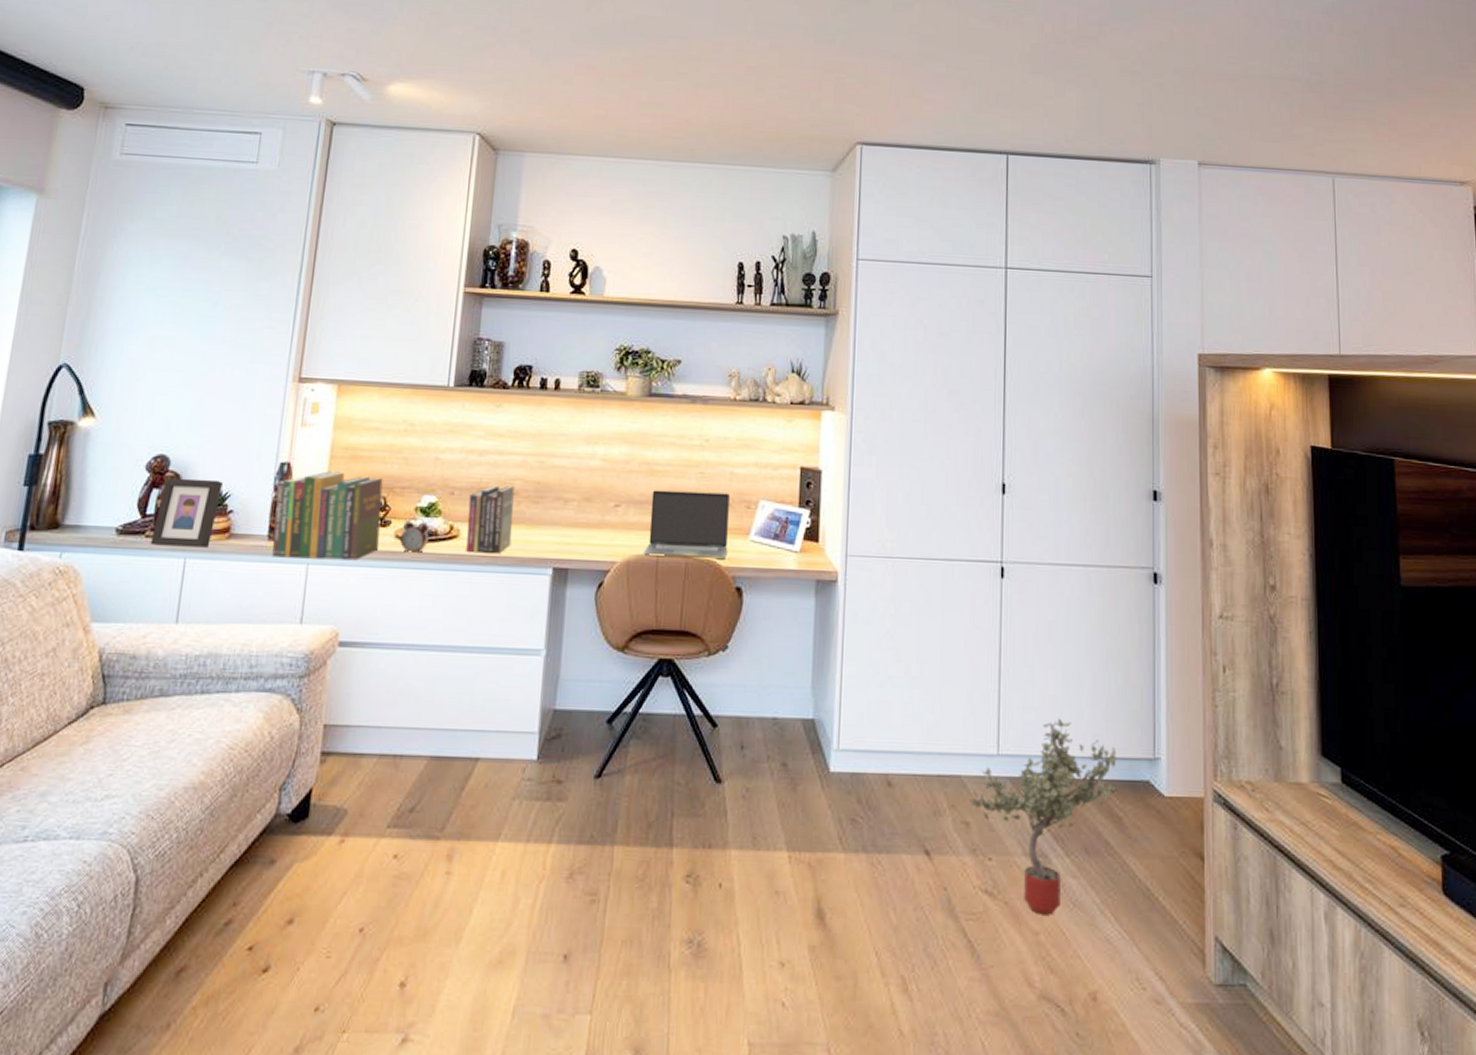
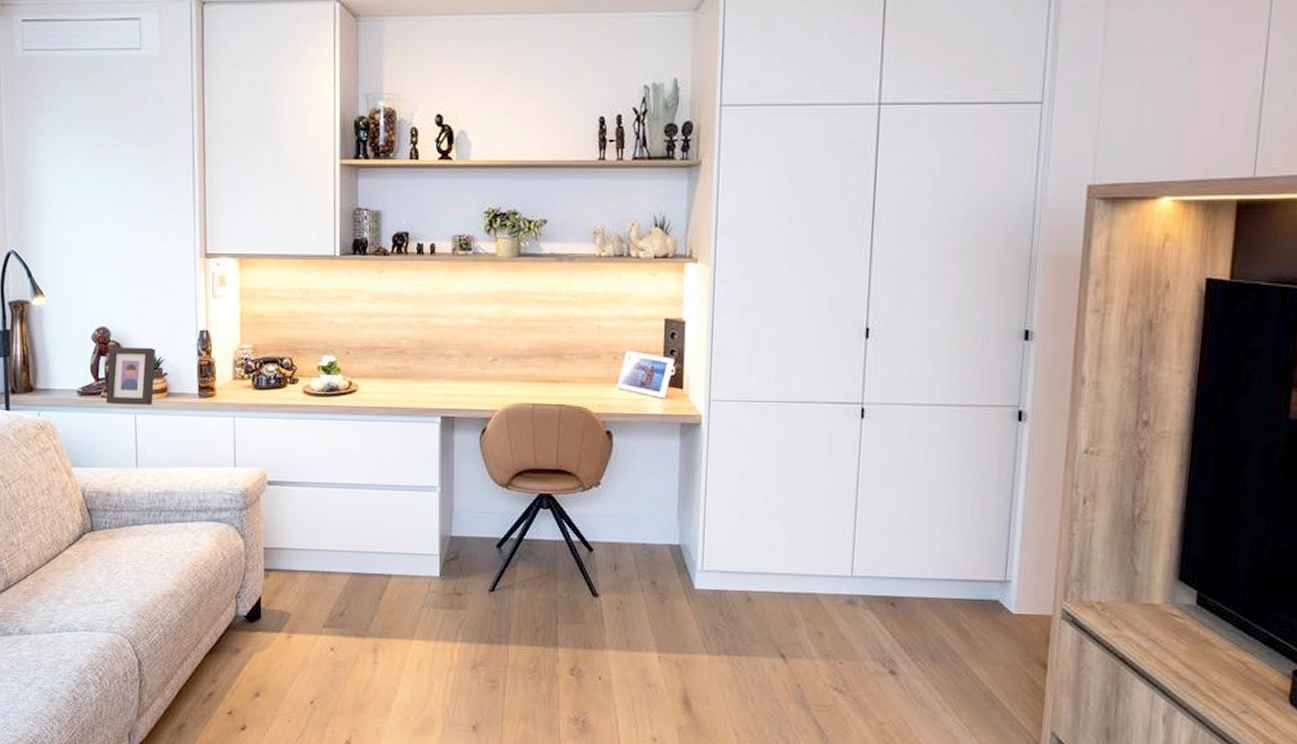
books: present [272,471,383,561] -> none [200,337,290,414]
alarm clock: present [400,517,430,554] -> none [308,374,332,407]
books: present [466,485,515,554] -> none [363,345,403,406]
laptop: present [643,490,730,560] -> none [520,344,598,407]
potted tree: present [970,718,1118,915] -> none [824,545,968,710]

